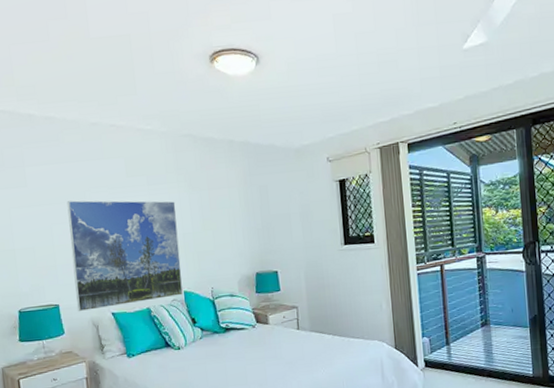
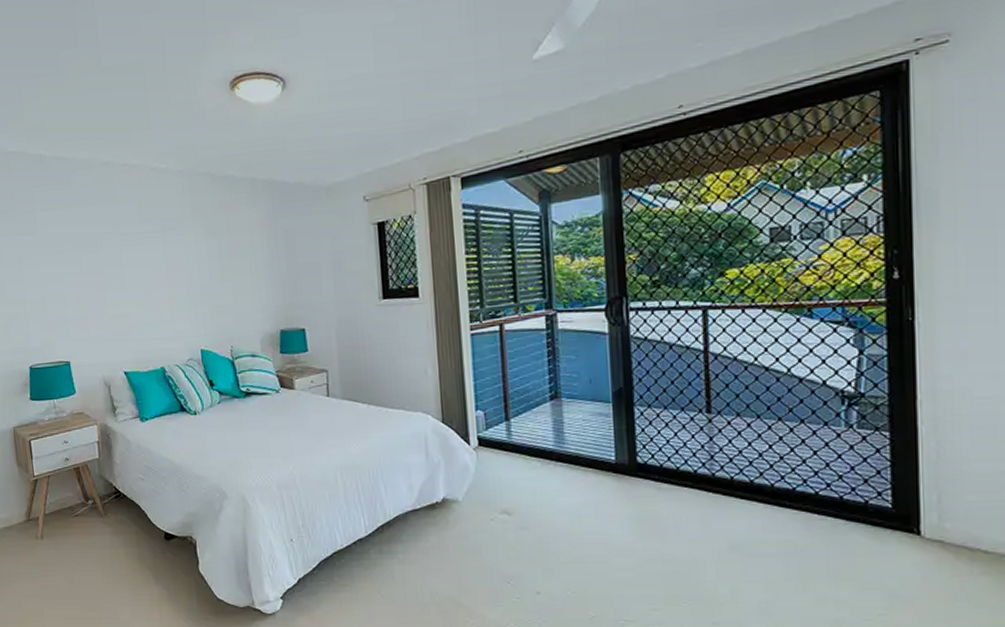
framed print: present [67,200,183,312] -> none [78,248,200,370]

